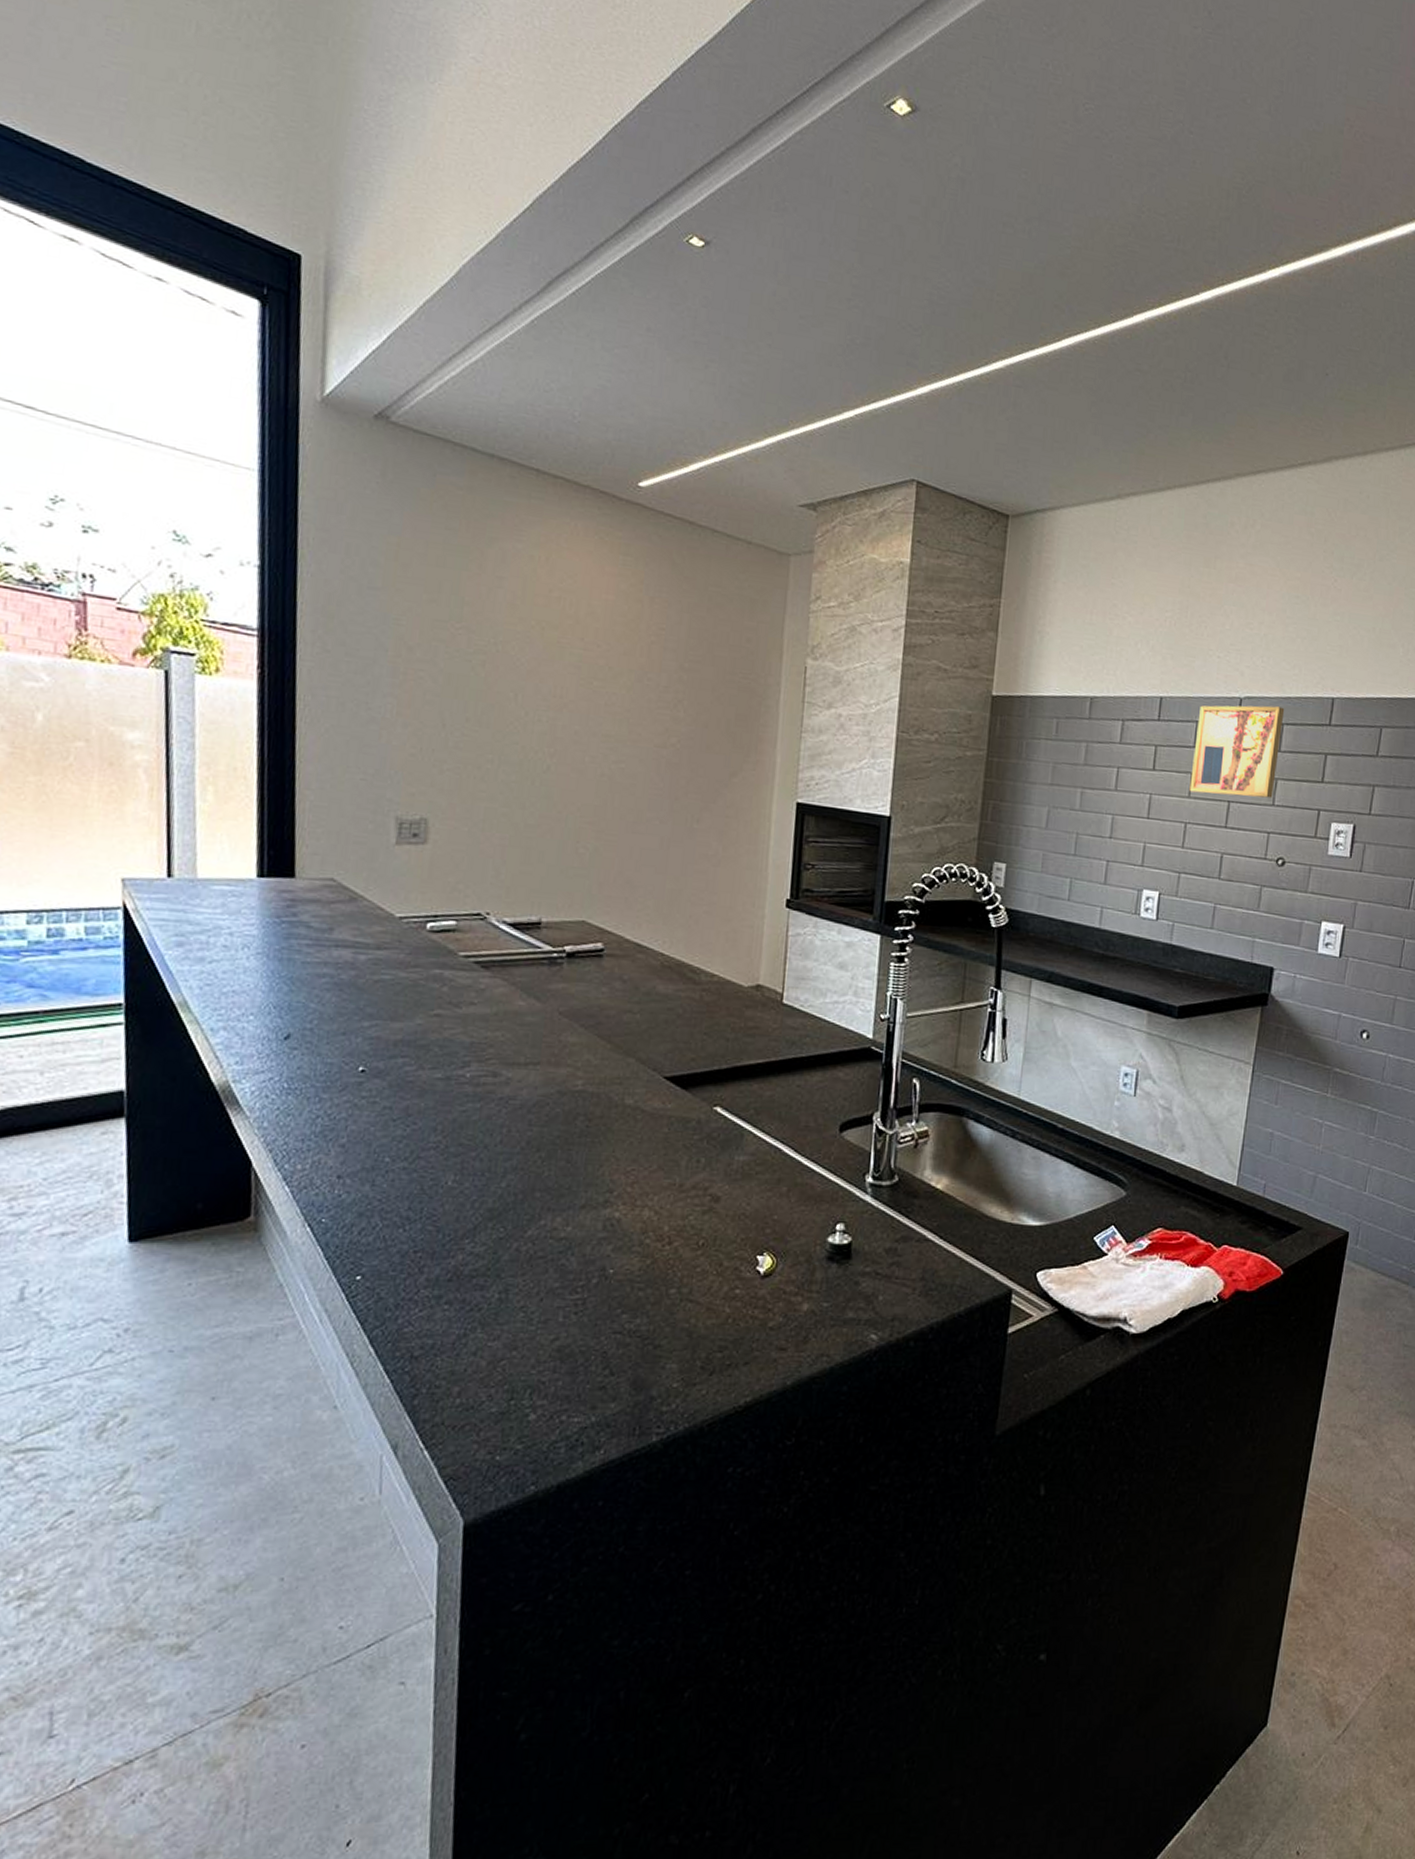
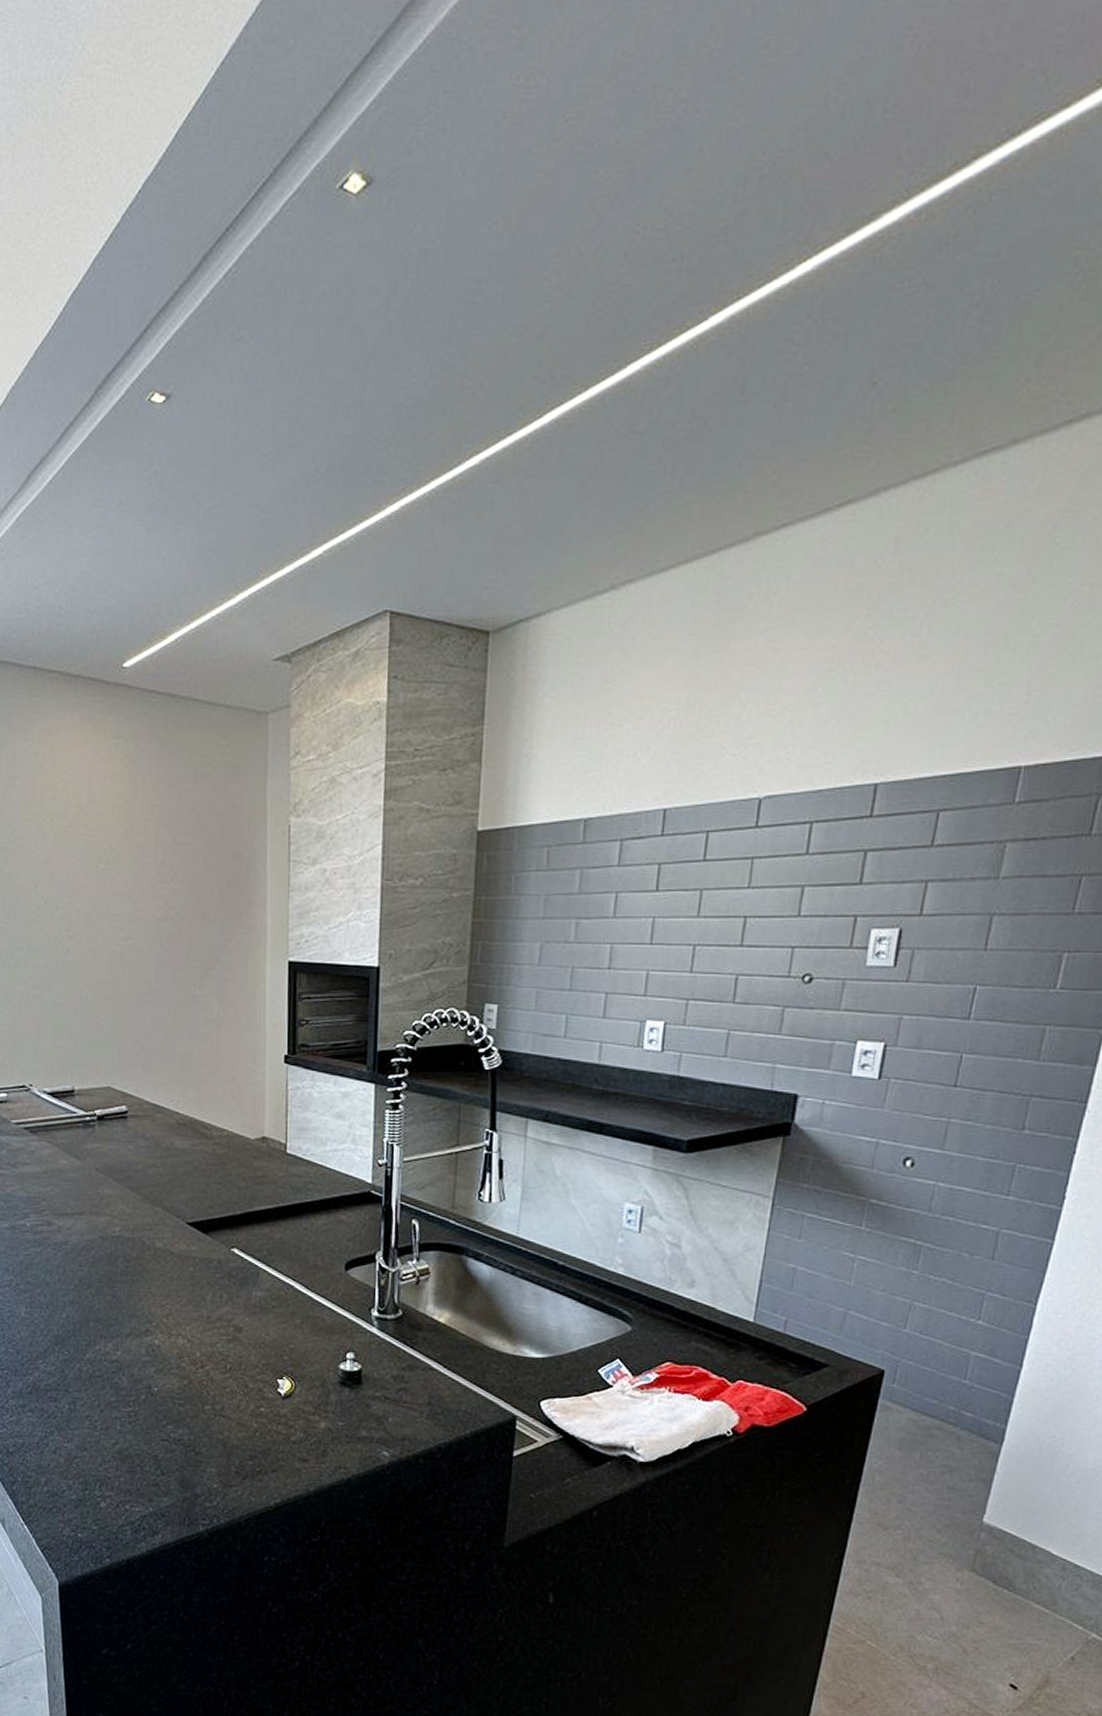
wall art: present [1189,705,1285,798] -> none [698,803,814,911]

